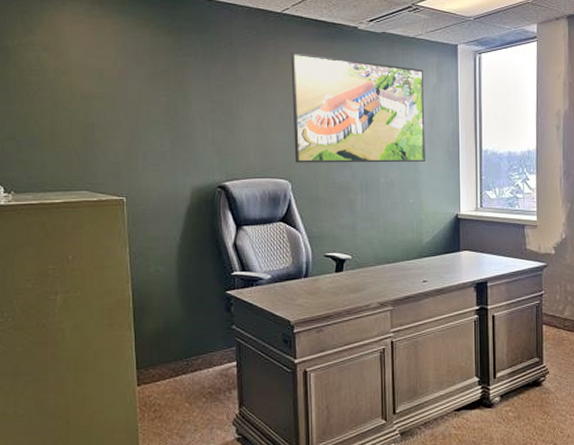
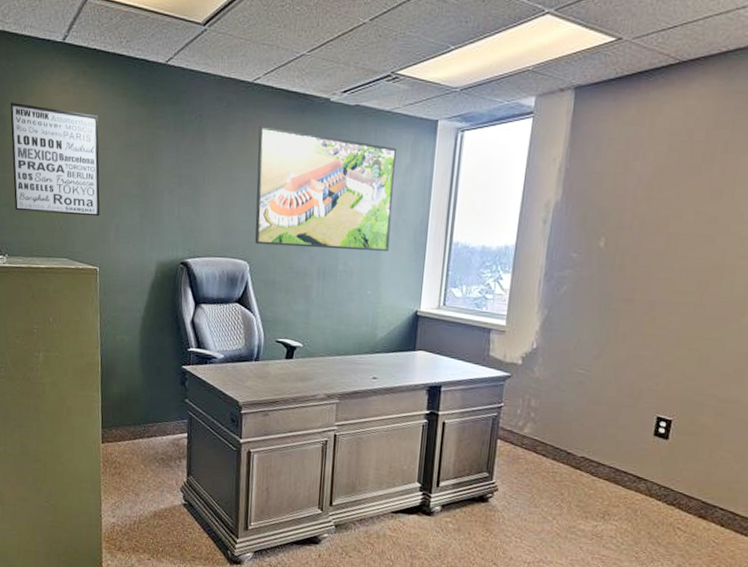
wall art: none [13,33,125,146] -> present [9,103,100,217]

